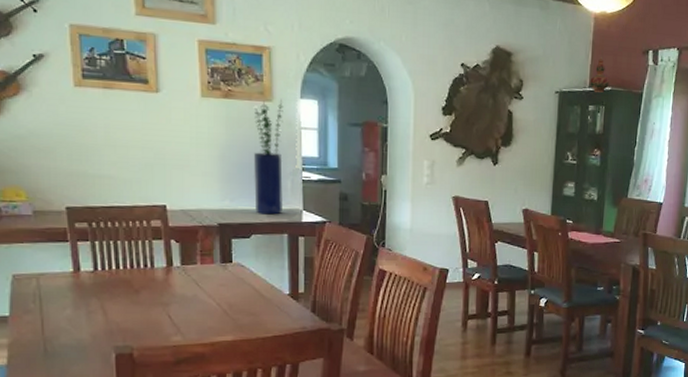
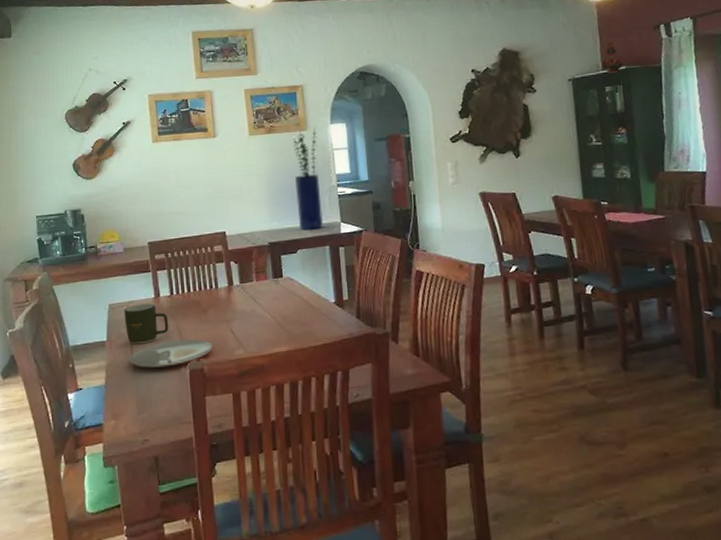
mug: none [33,277,91,323] -> present [124,303,169,345]
plate: none [39,320,145,349] -> present [129,339,213,368]

